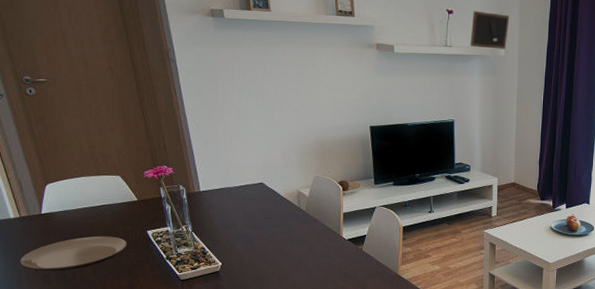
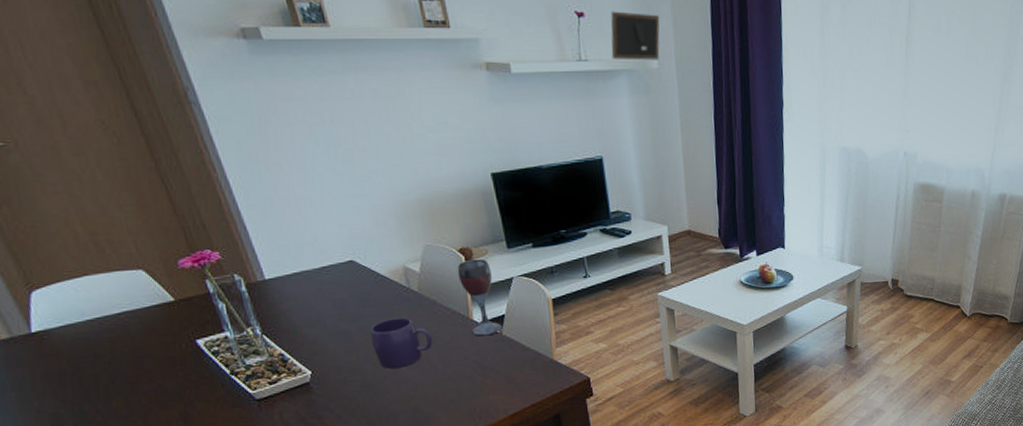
plate: present [20,236,127,271] -> none [10,352,170,411]
mug: none [267,229,311,267] -> present [370,317,433,369]
cup: none [336,190,364,250] -> present [457,259,503,336]

